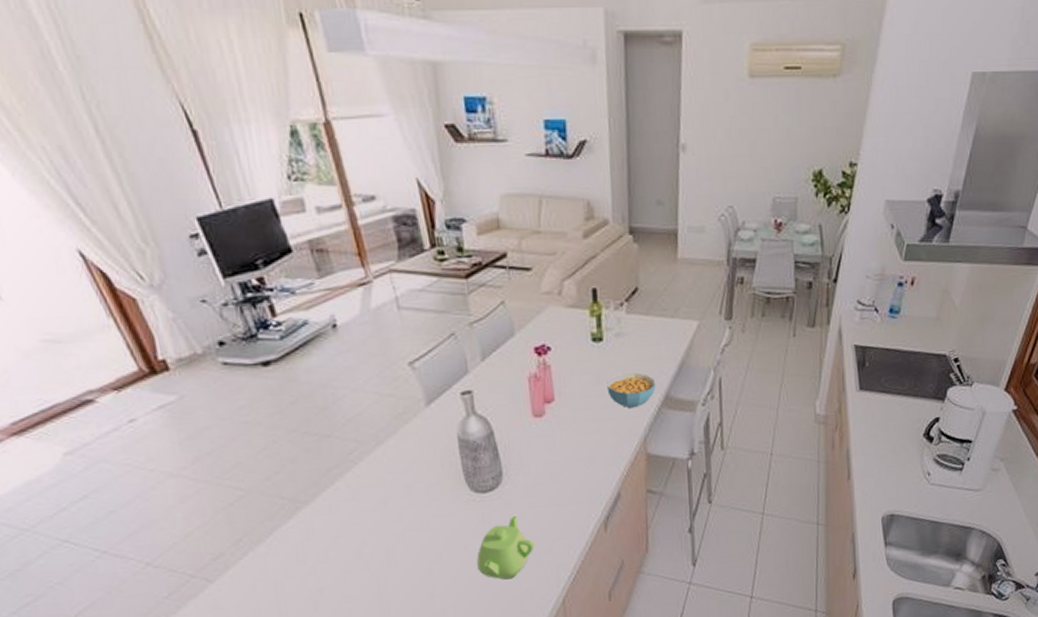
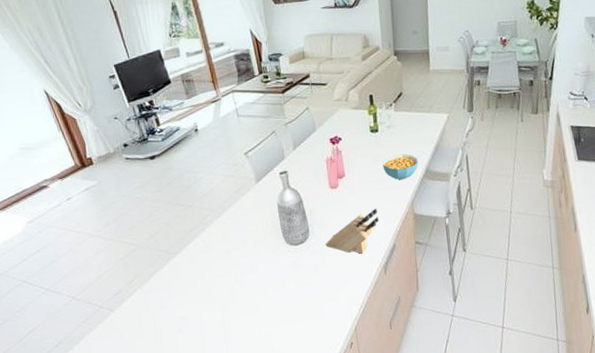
teapot: present [477,515,535,580] -> none [292,262,333,311]
knife block: none [525,445,601,505] -> present [325,208,380,254]

